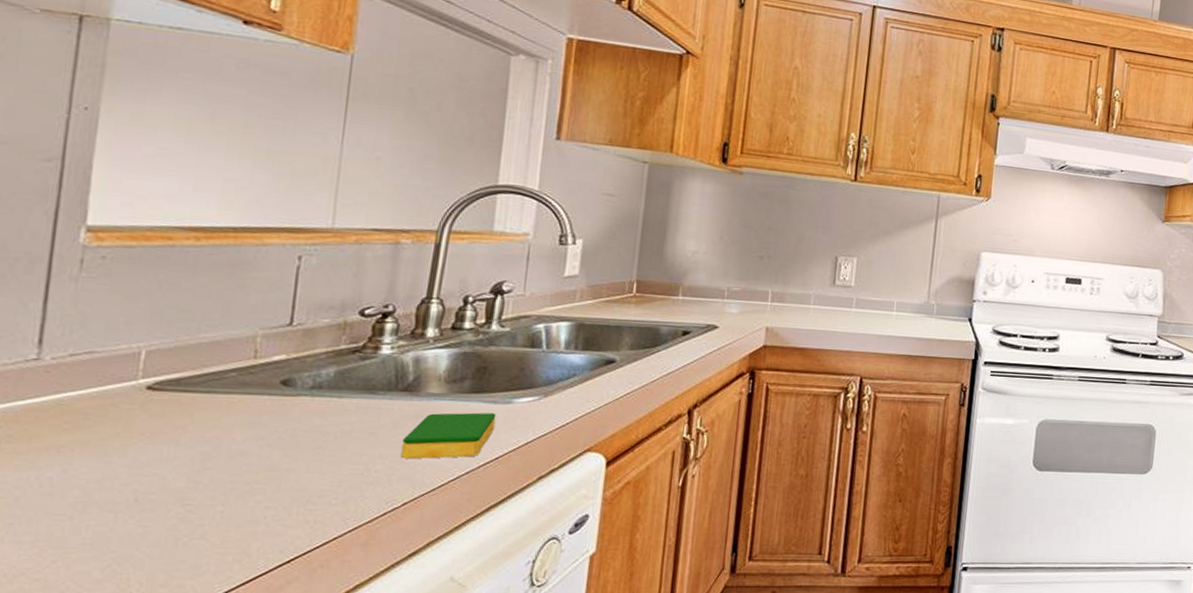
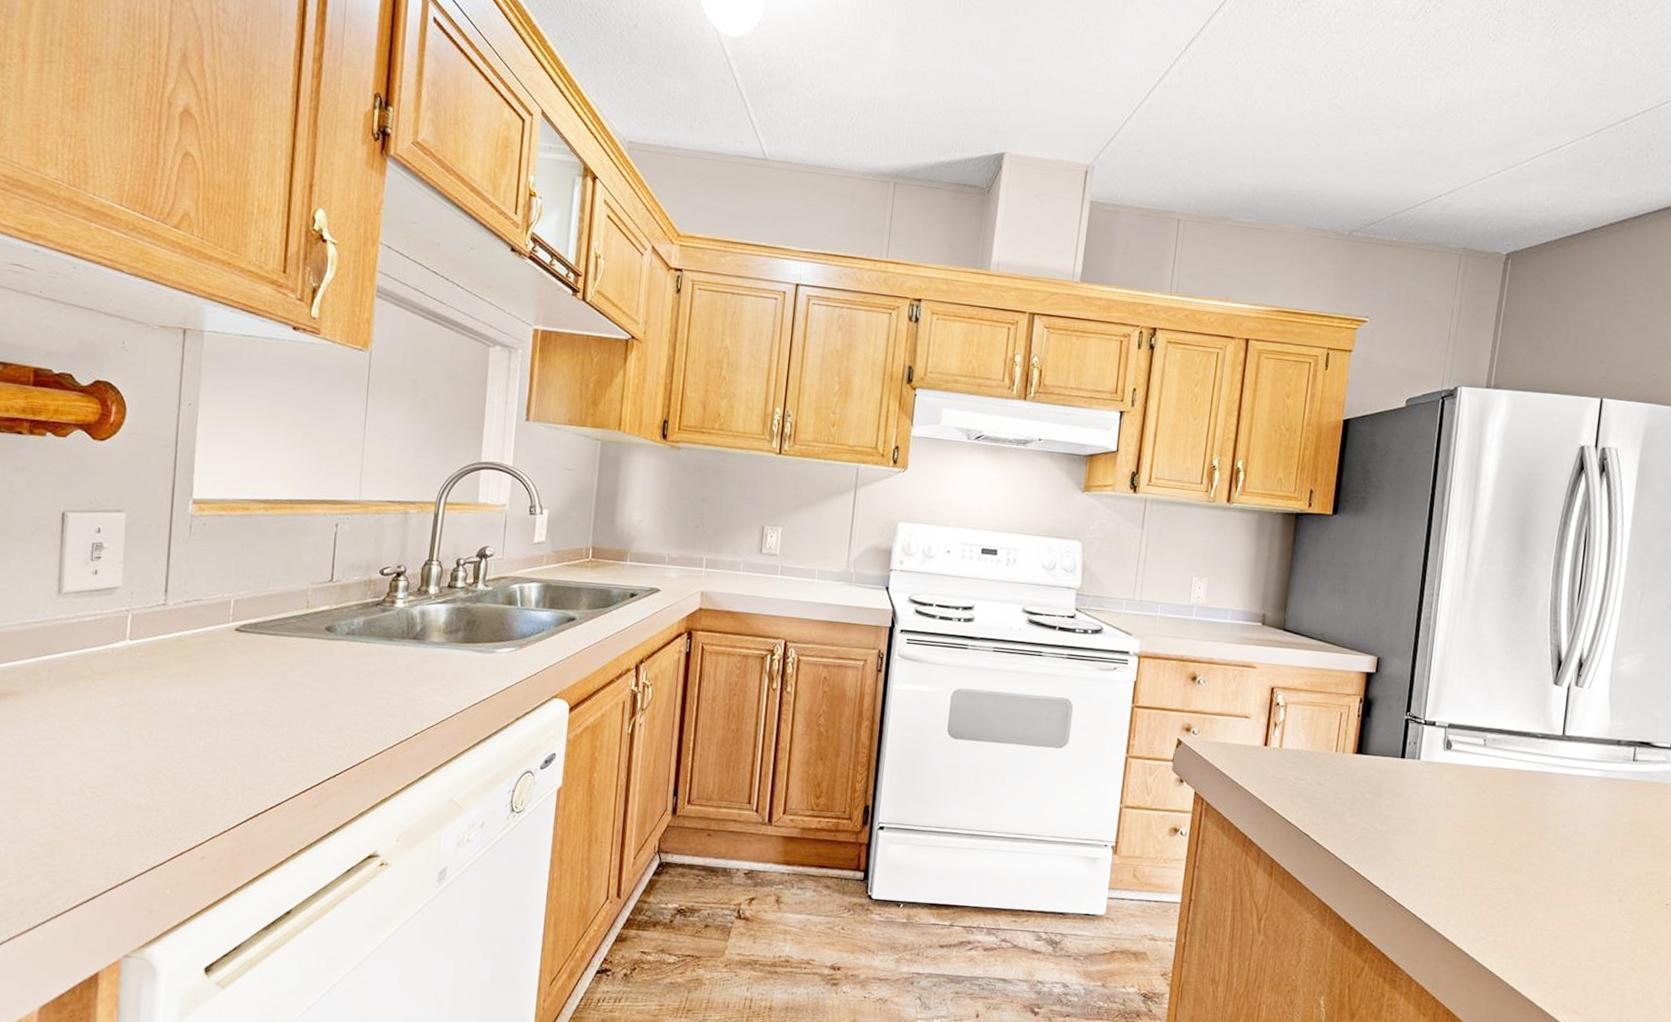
dish sponge: present [400,412,496,459] -> none [412,659,483,698]

